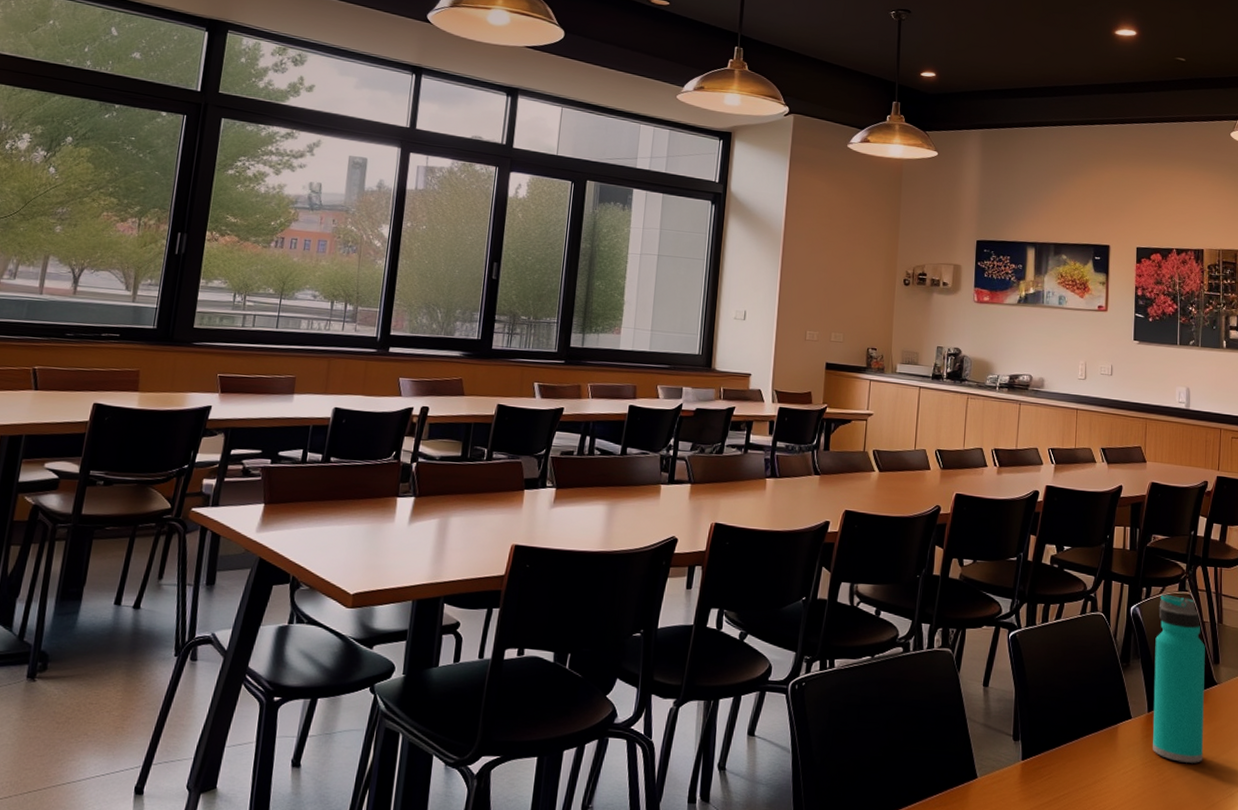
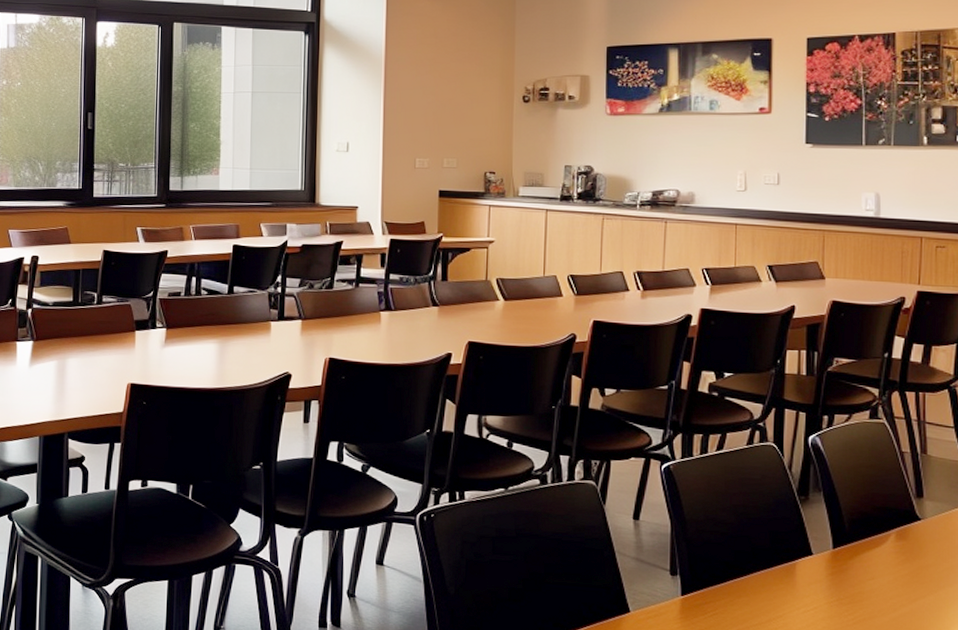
water bottle: present [1153,593,1205,763] -> none [839,422,905,604]

